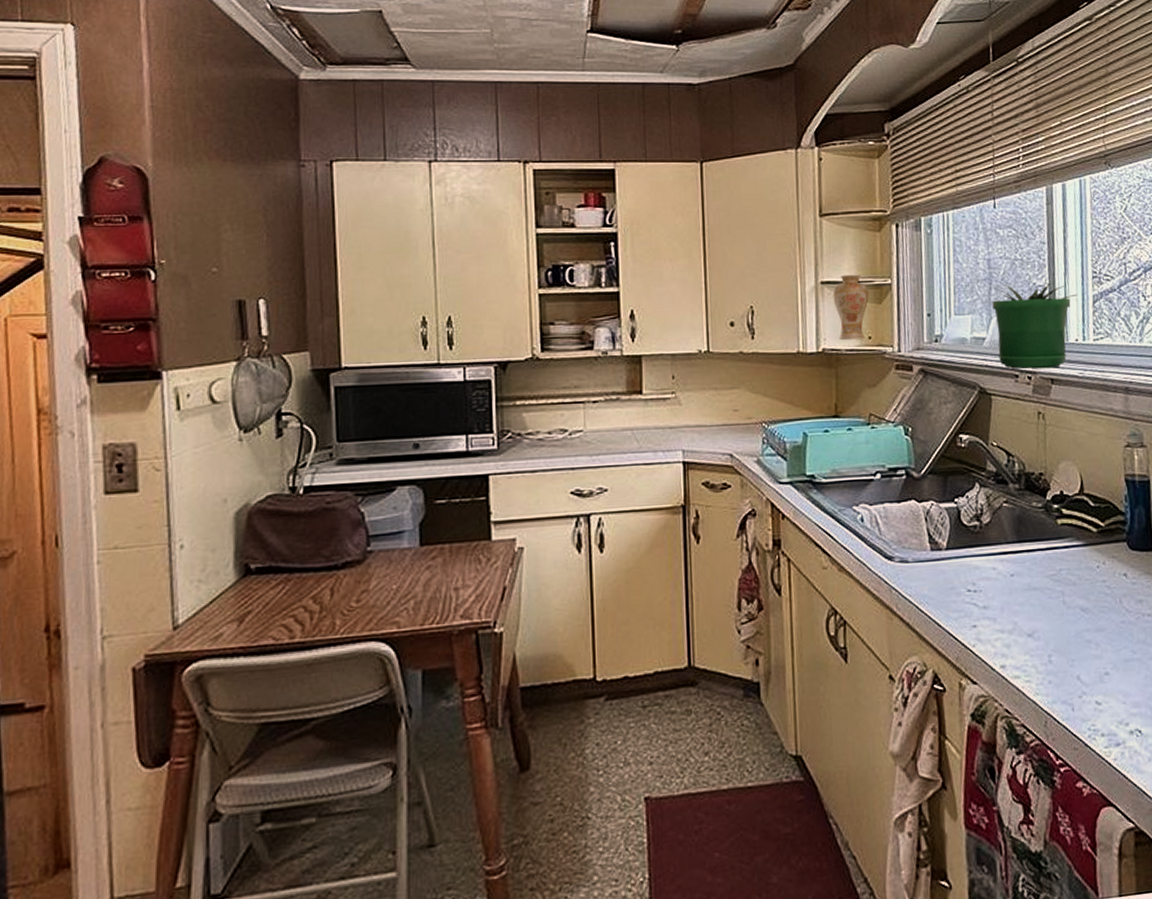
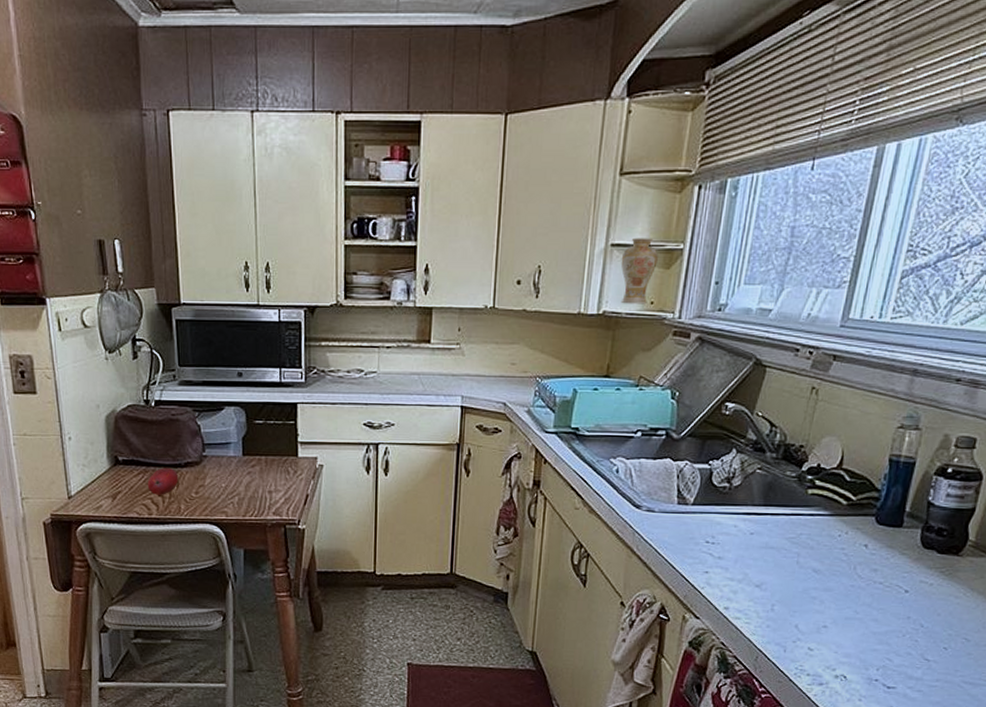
fruit: none [289,571,334,611] -> present [147,467,179,495]
planter: present [989,283,1078,369] -> none [782,254,885,344]

